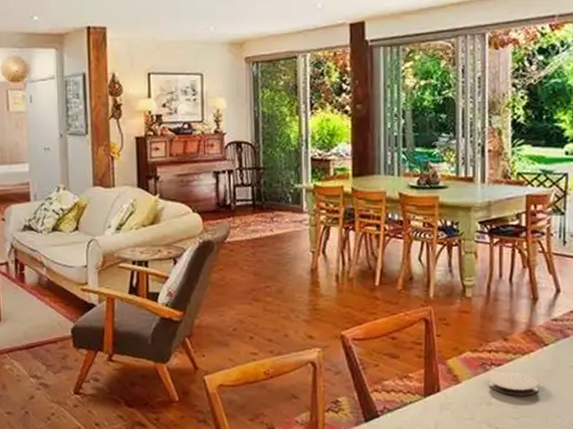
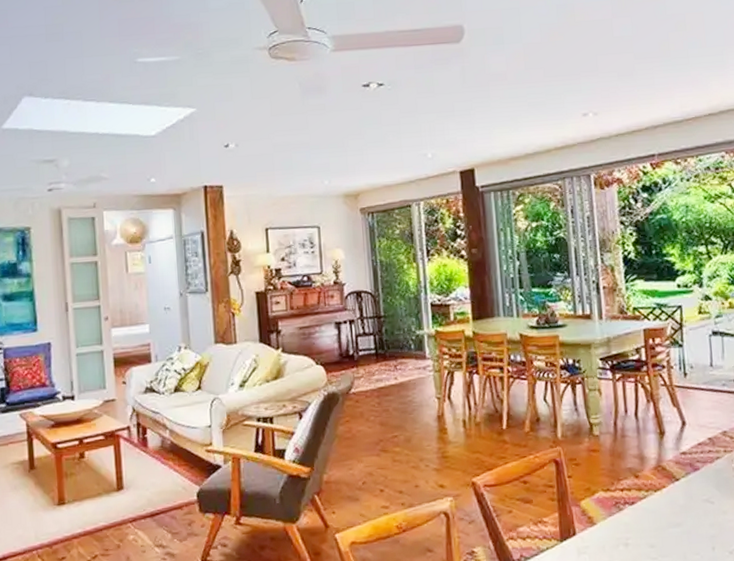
coaster: present [489,371,539,396] -> none [624,509,674,535]

